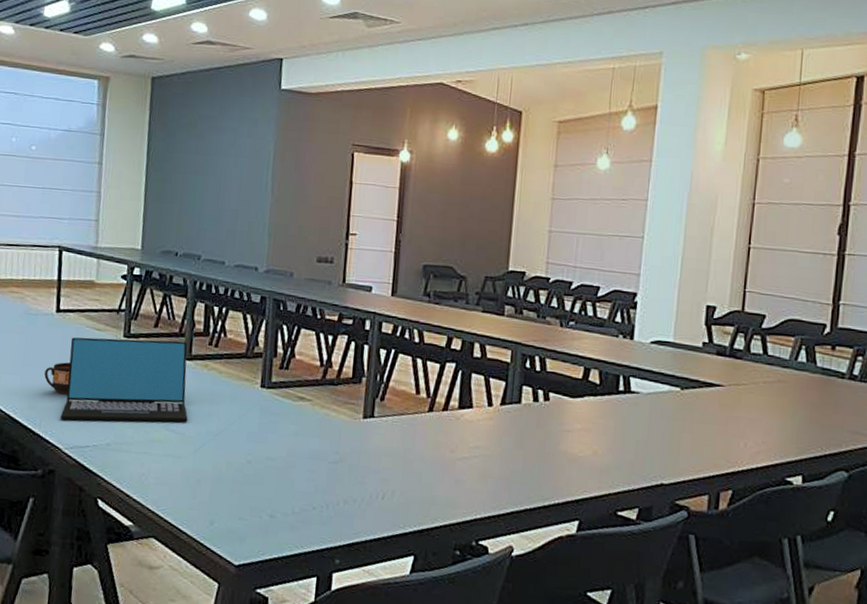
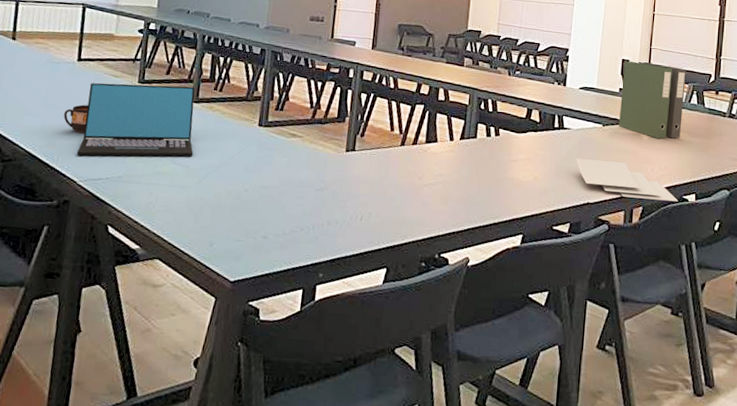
papers: none [646,428,780,485] -> present [576,157,679,202]
binder: none [702,307,792,407] -> present [619,60,686,139]

